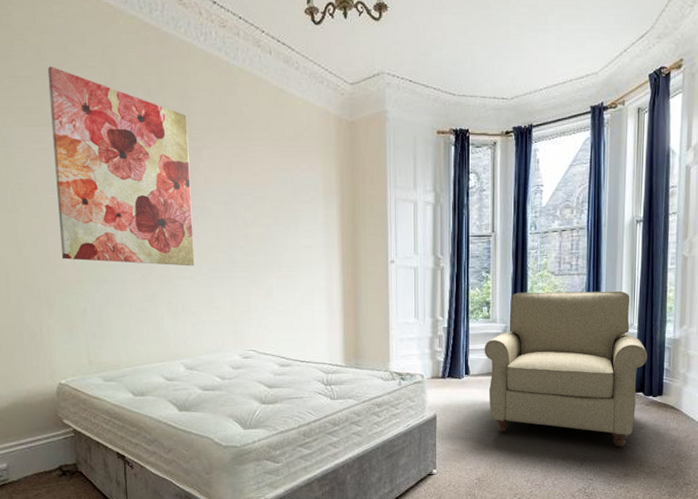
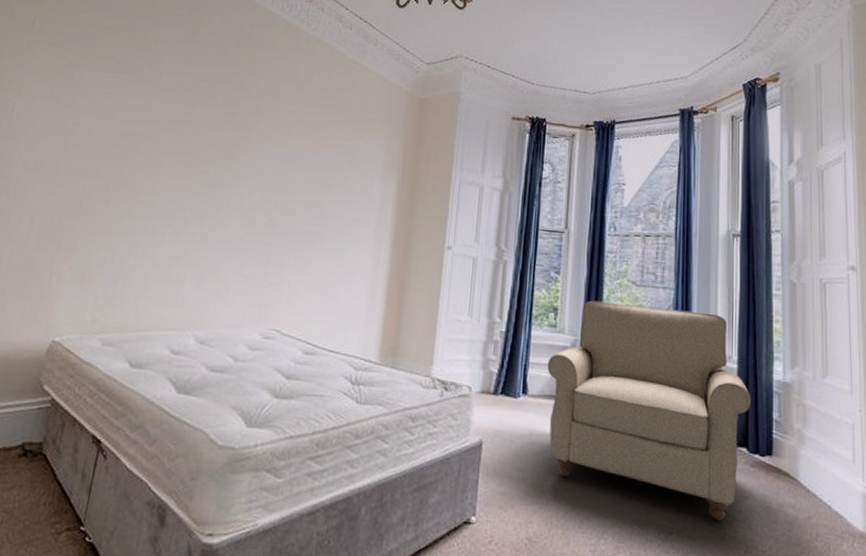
wall art: present [47,67,195,266] -> none [95,21,257,227]

